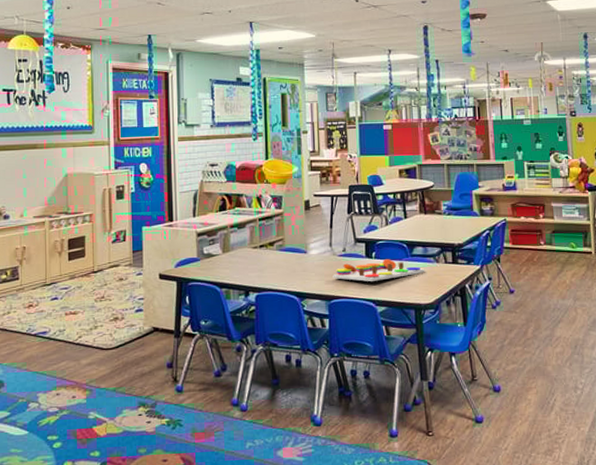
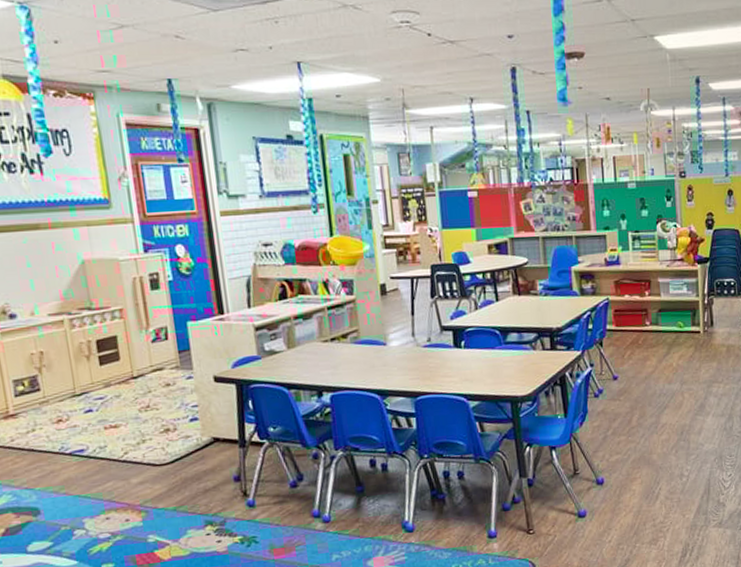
board game: present [333,259,425,282] -> none [417,348,521,375]

